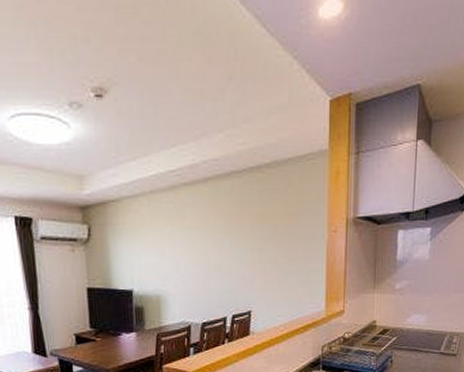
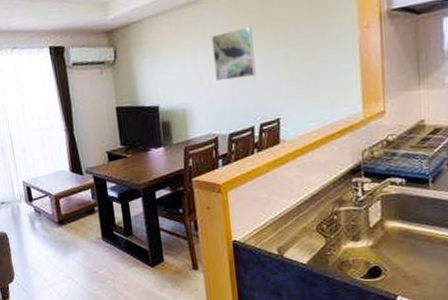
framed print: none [190,218,231,270] -> present [211,26,256,81]

